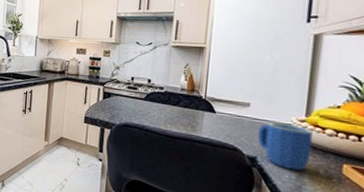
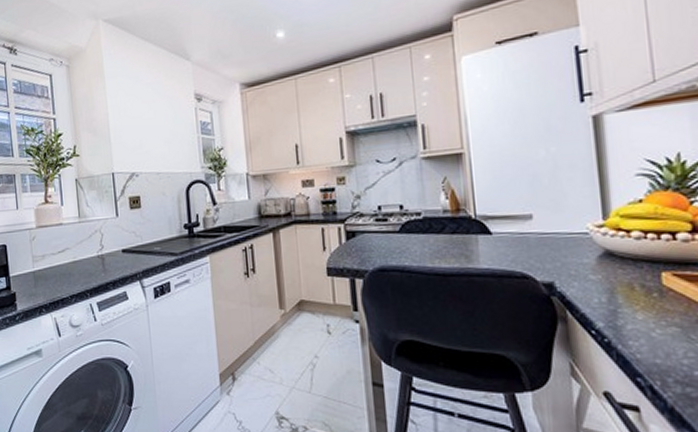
mug: present [257,122,313,171] -> none [548,232,620,291]

